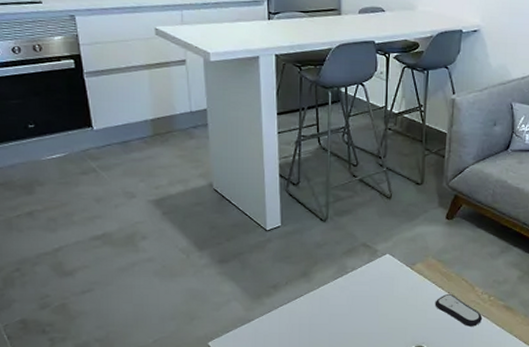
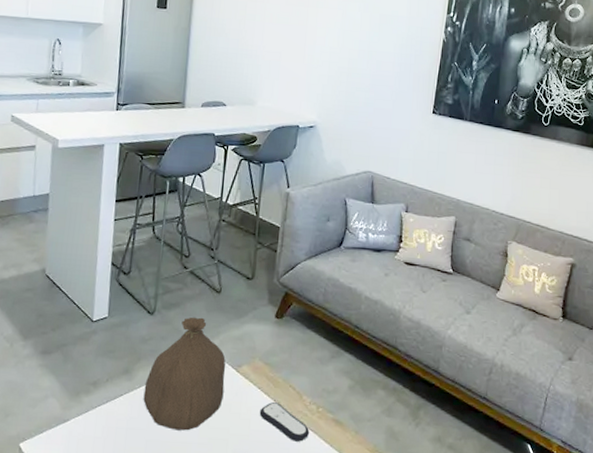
bag: none [323,222,401,323] -> present [143,317,226,431]

